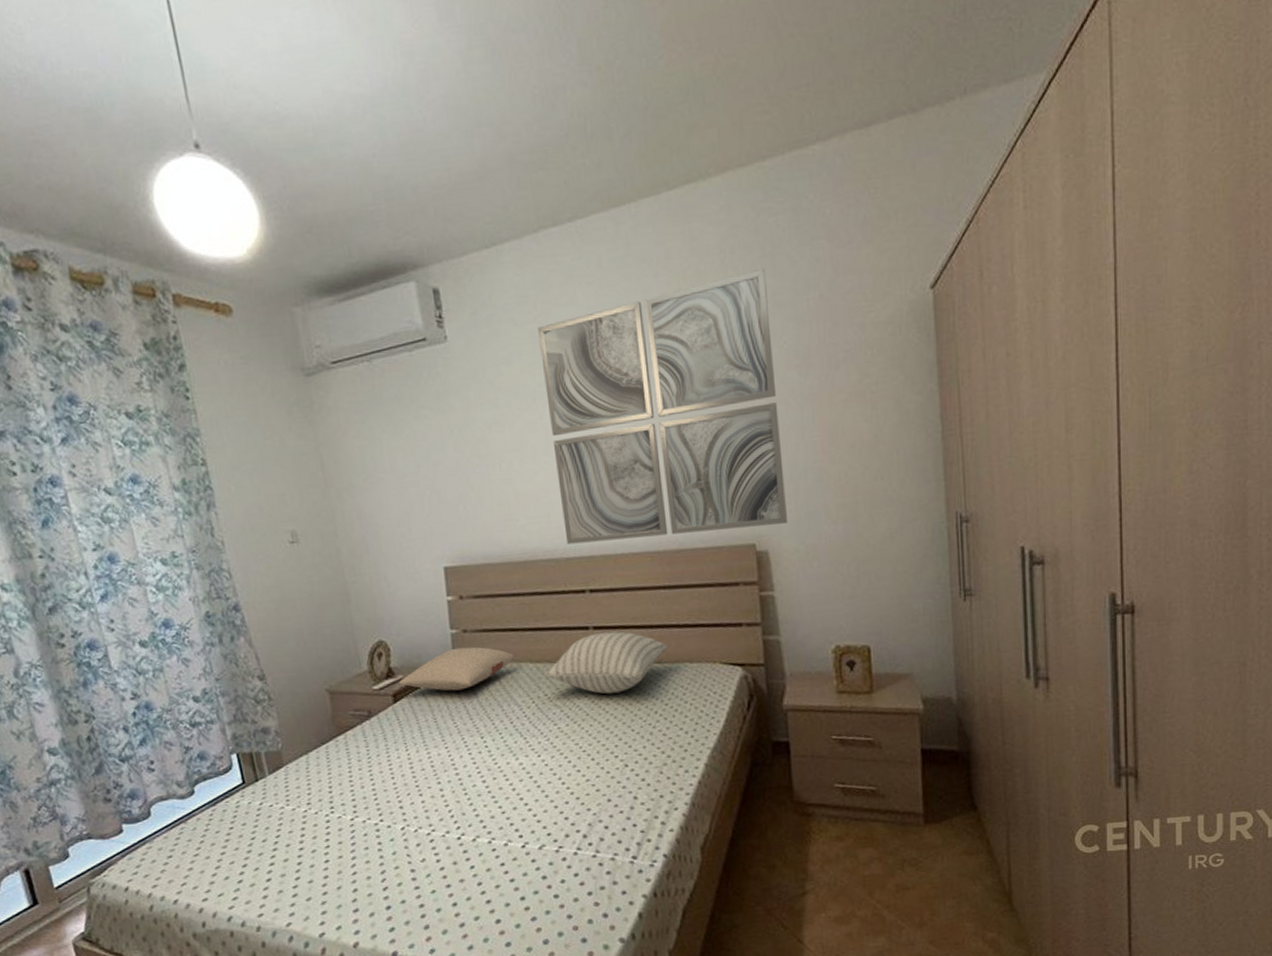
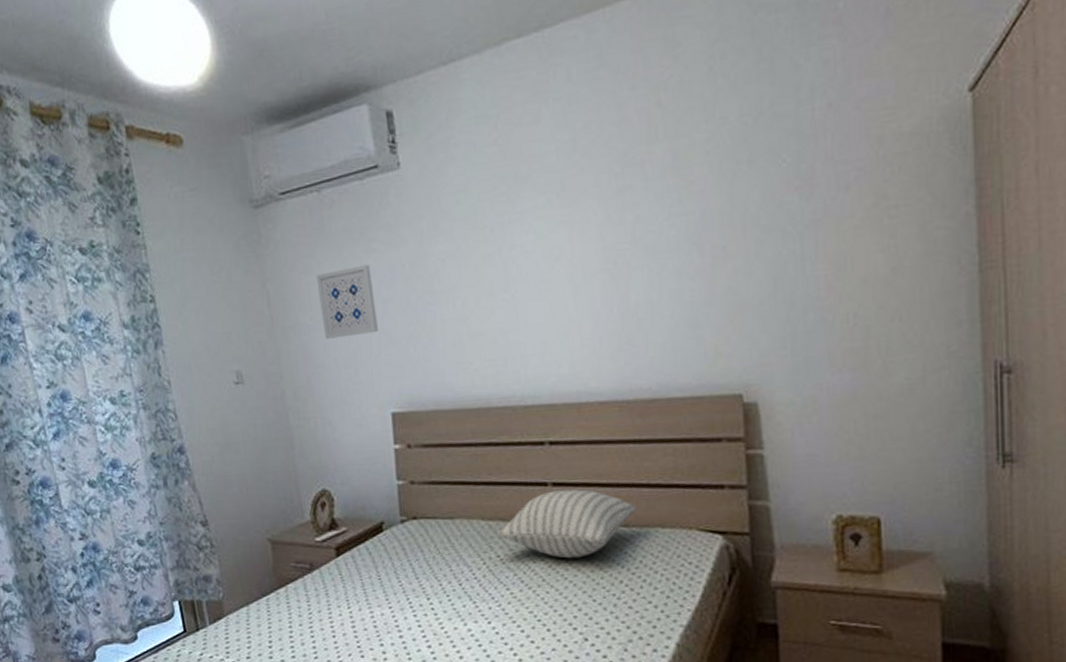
wall art: none [368,430,429,500] -> present [316,264,378,339]
pillow: present [398,646,515,691] -> none [342,500,465,547]
wall art: present [538,268,789,544] -> none [498,74,783,391]

